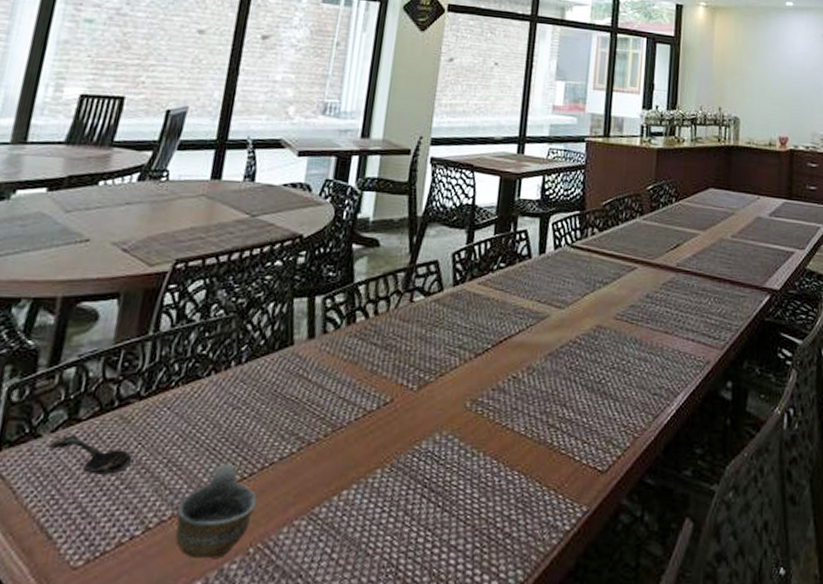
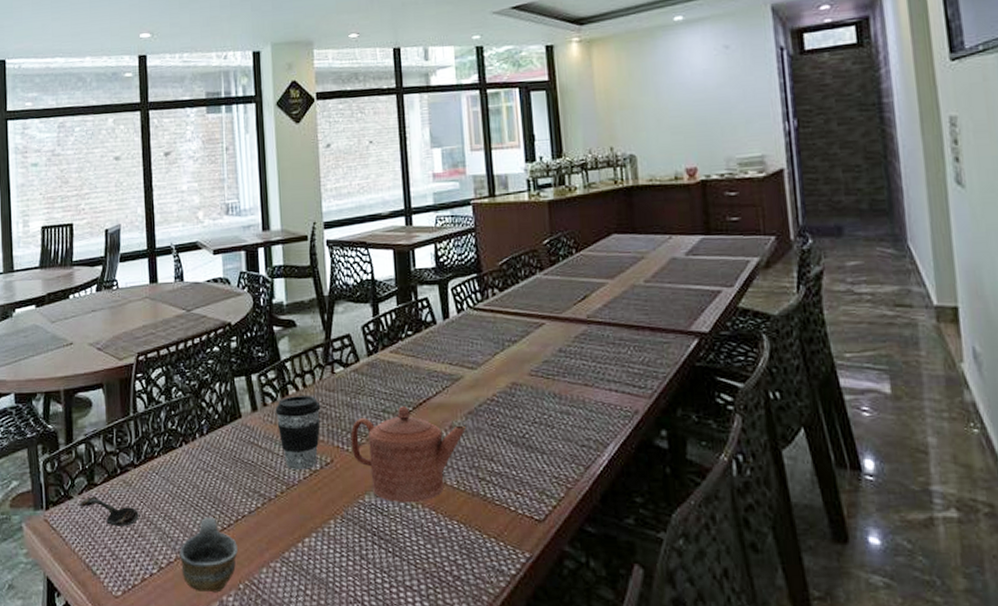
coffee cup: none [335,324,391,409] -> present [275,396,321,469]
teapot: none [416,343,543,451] -> present [350,406,466,503]

